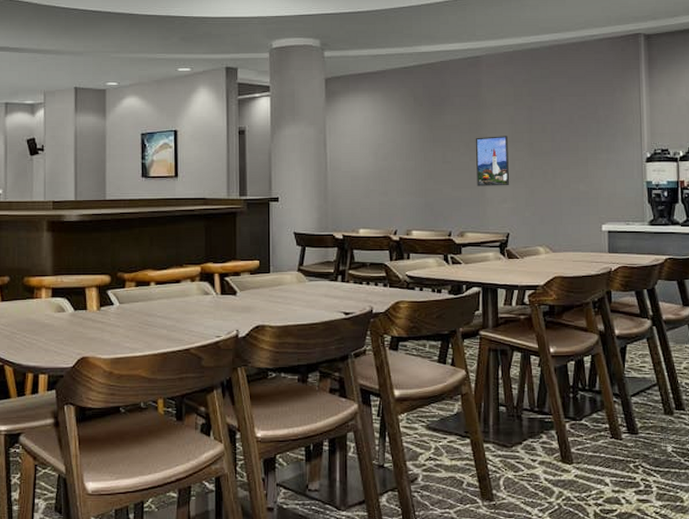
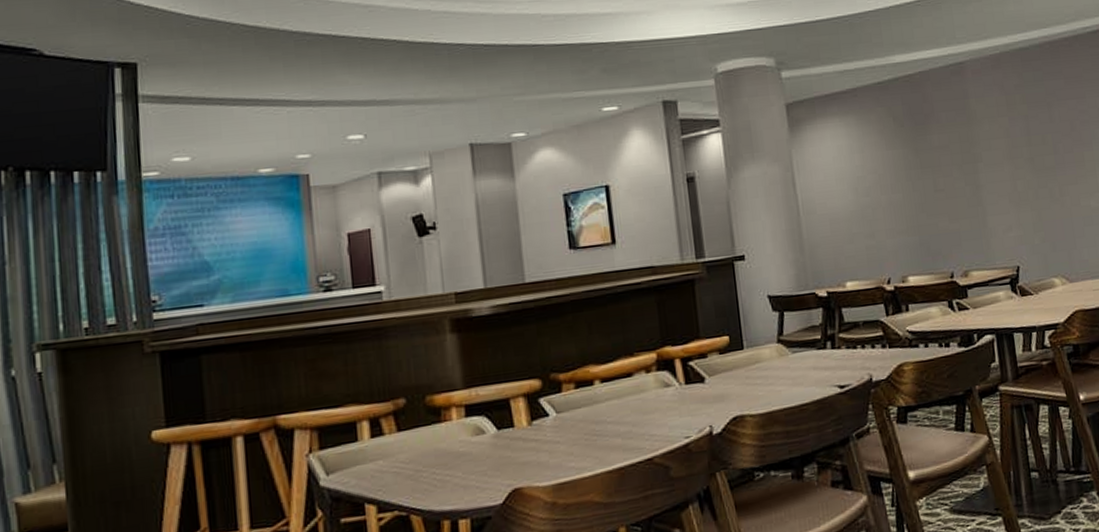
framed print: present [476,136,509,186] -> none [969,152,1013,215]

